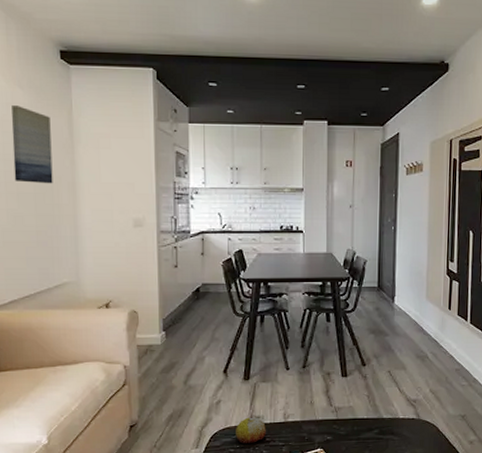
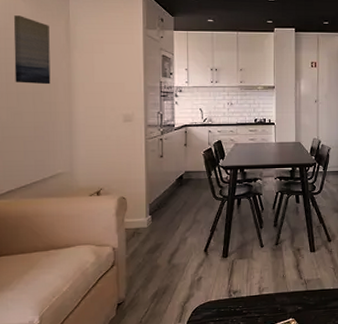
fruit: present [236,417,266,443] -> none [215,291,243,316]

